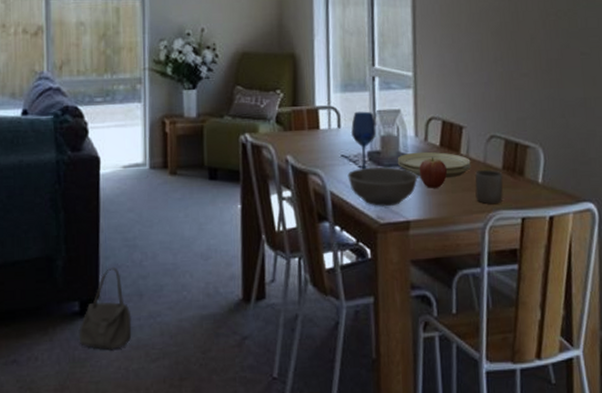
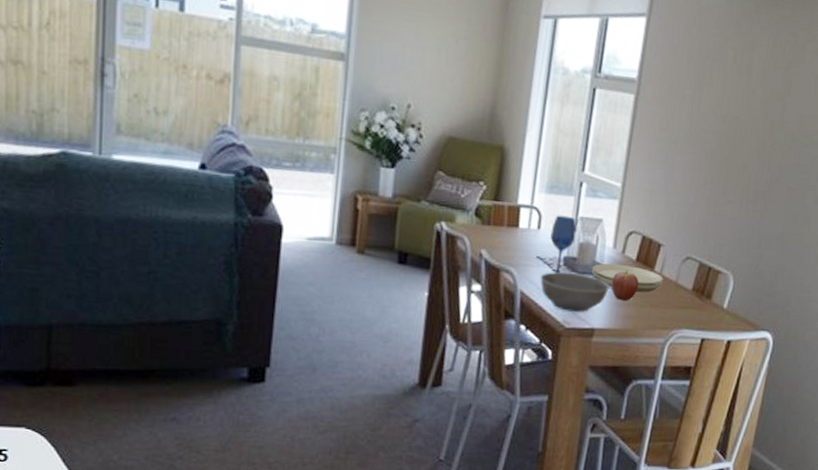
handbag: present [80,266,132,351] -> none [246,338,302,419]
mug: present [474,170,504,205] -> none [661,289,692,323]

